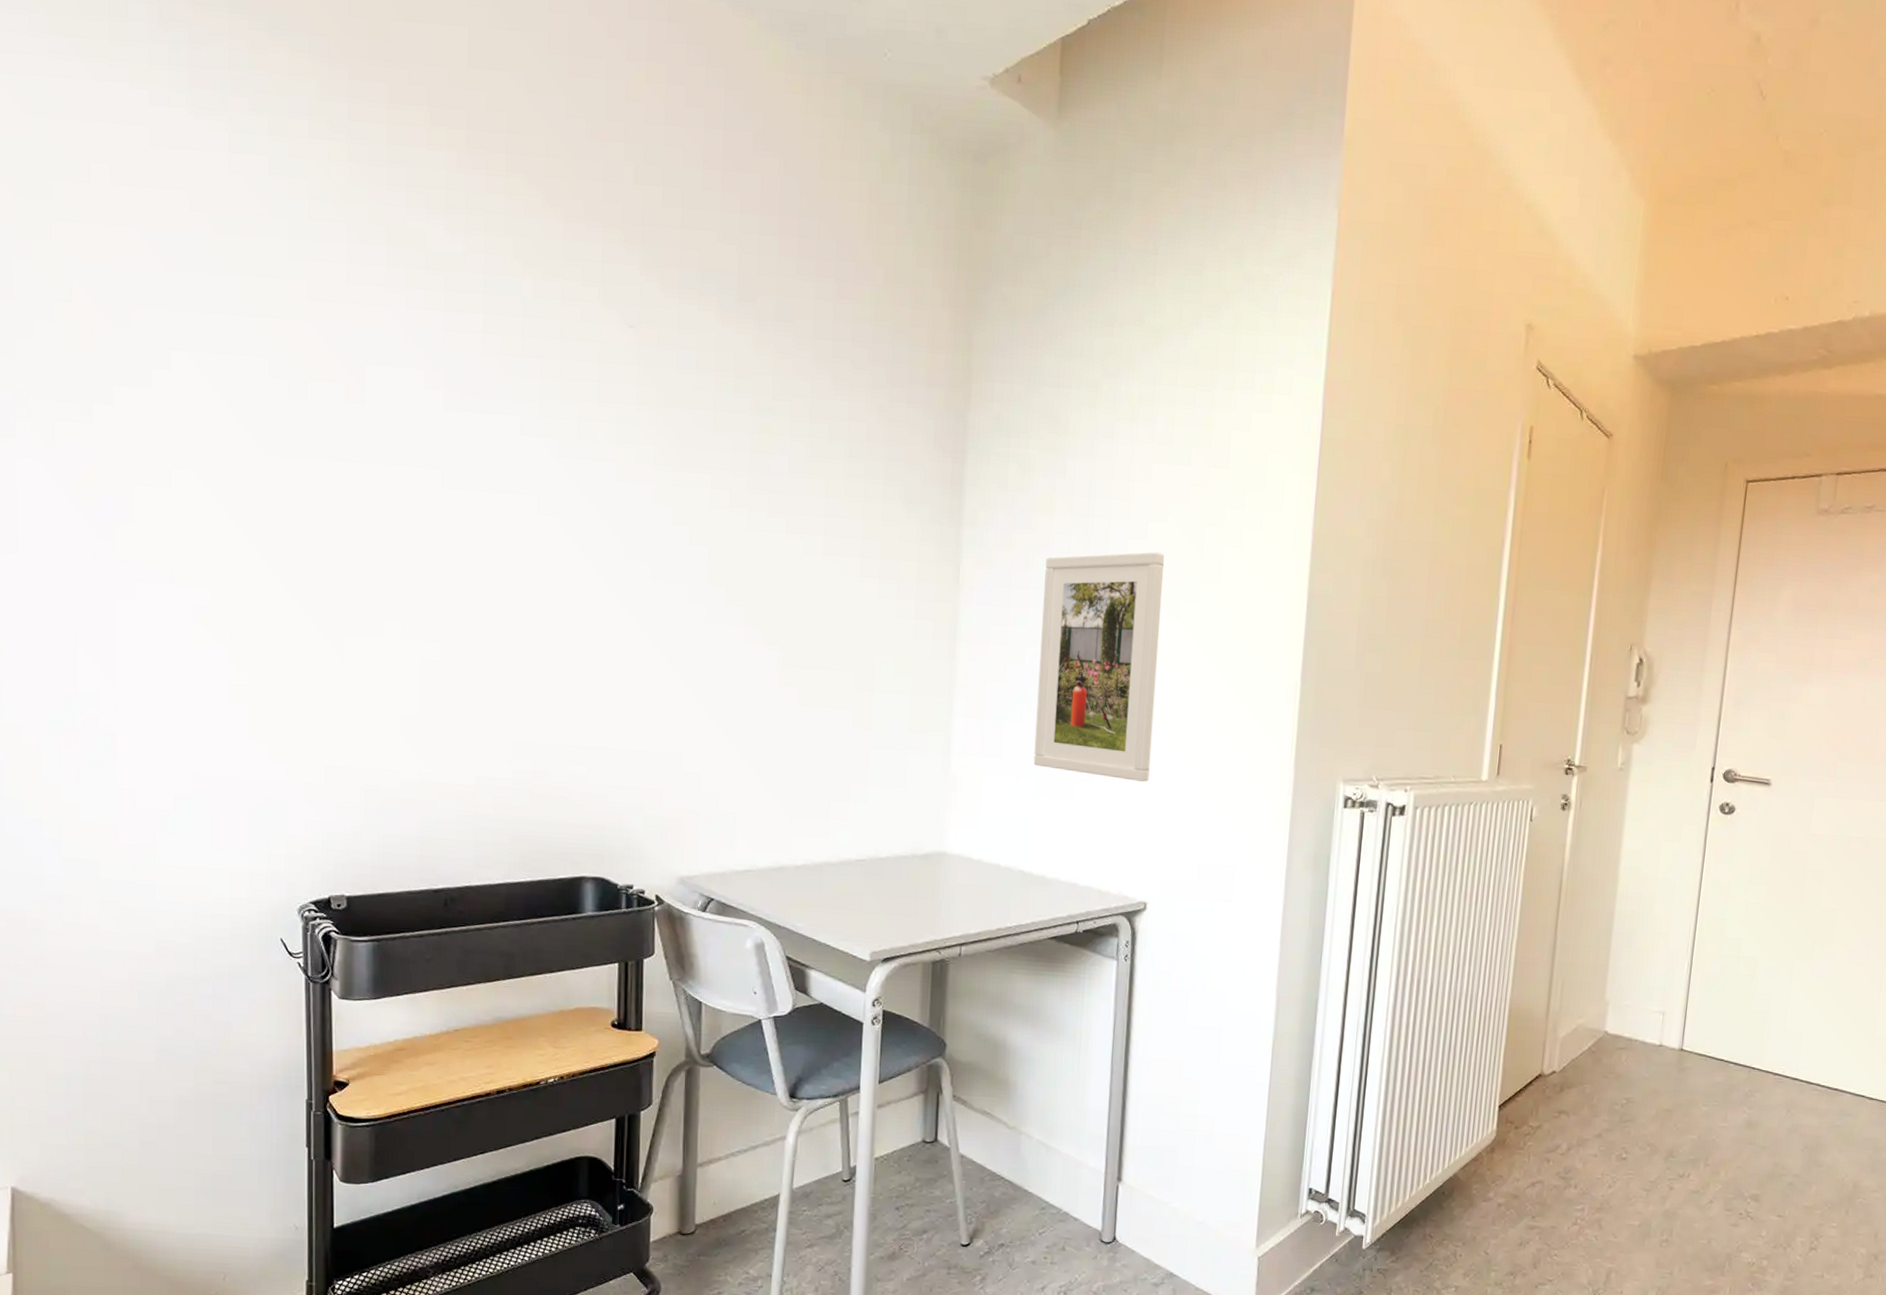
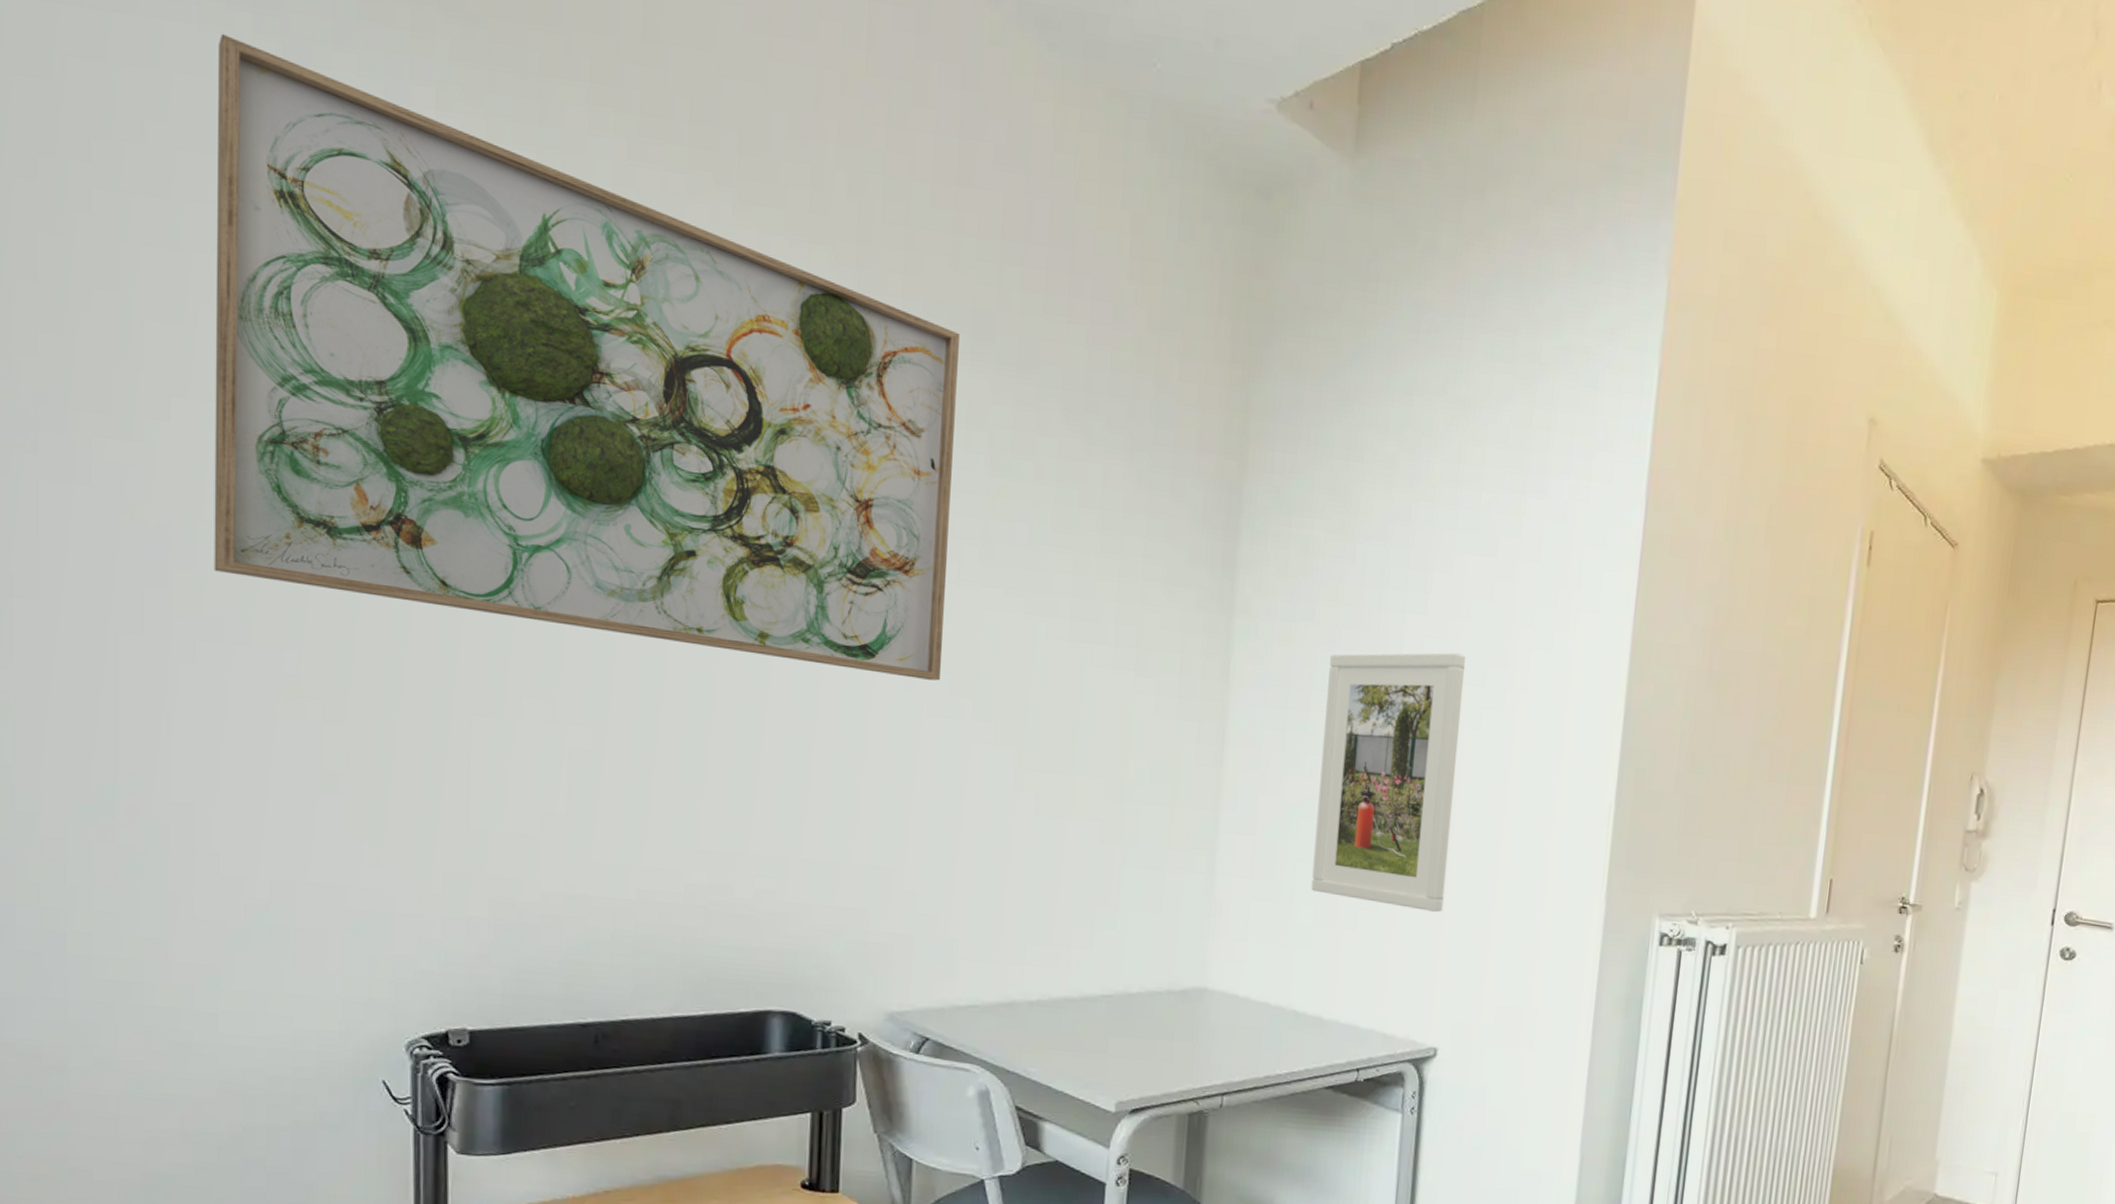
wall art: none [144,88,727,593] -> present [214,33,960,681]

